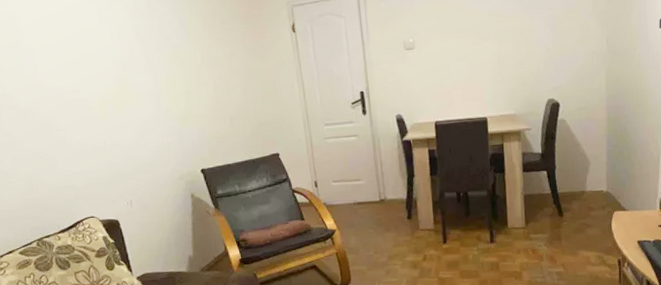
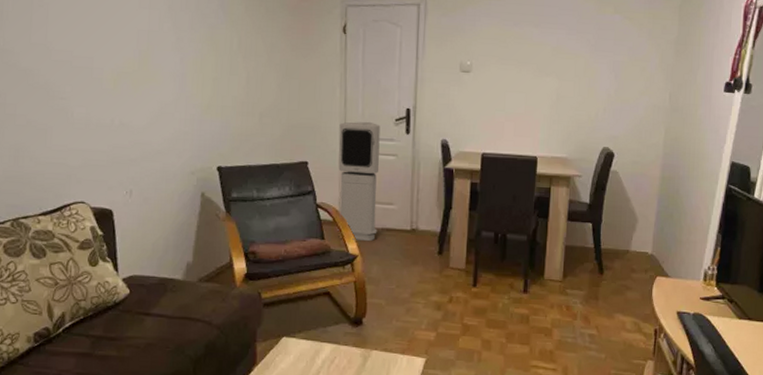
air purifier: none [302,108,350,217] -> present [337,121,381,242]

